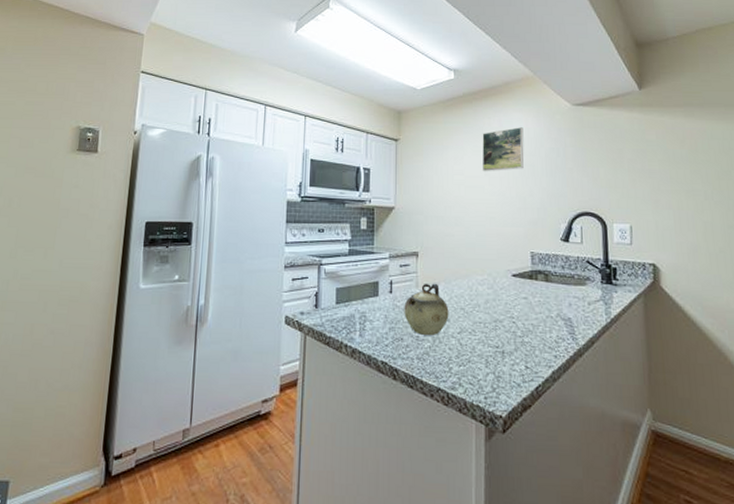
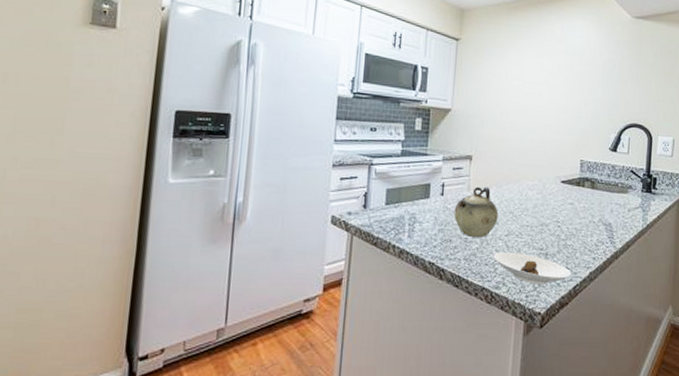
saucer: none [447,350,532,385] -> present [493,251,571,285]
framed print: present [482,127,524,172] -> none [541,35,585,79]

